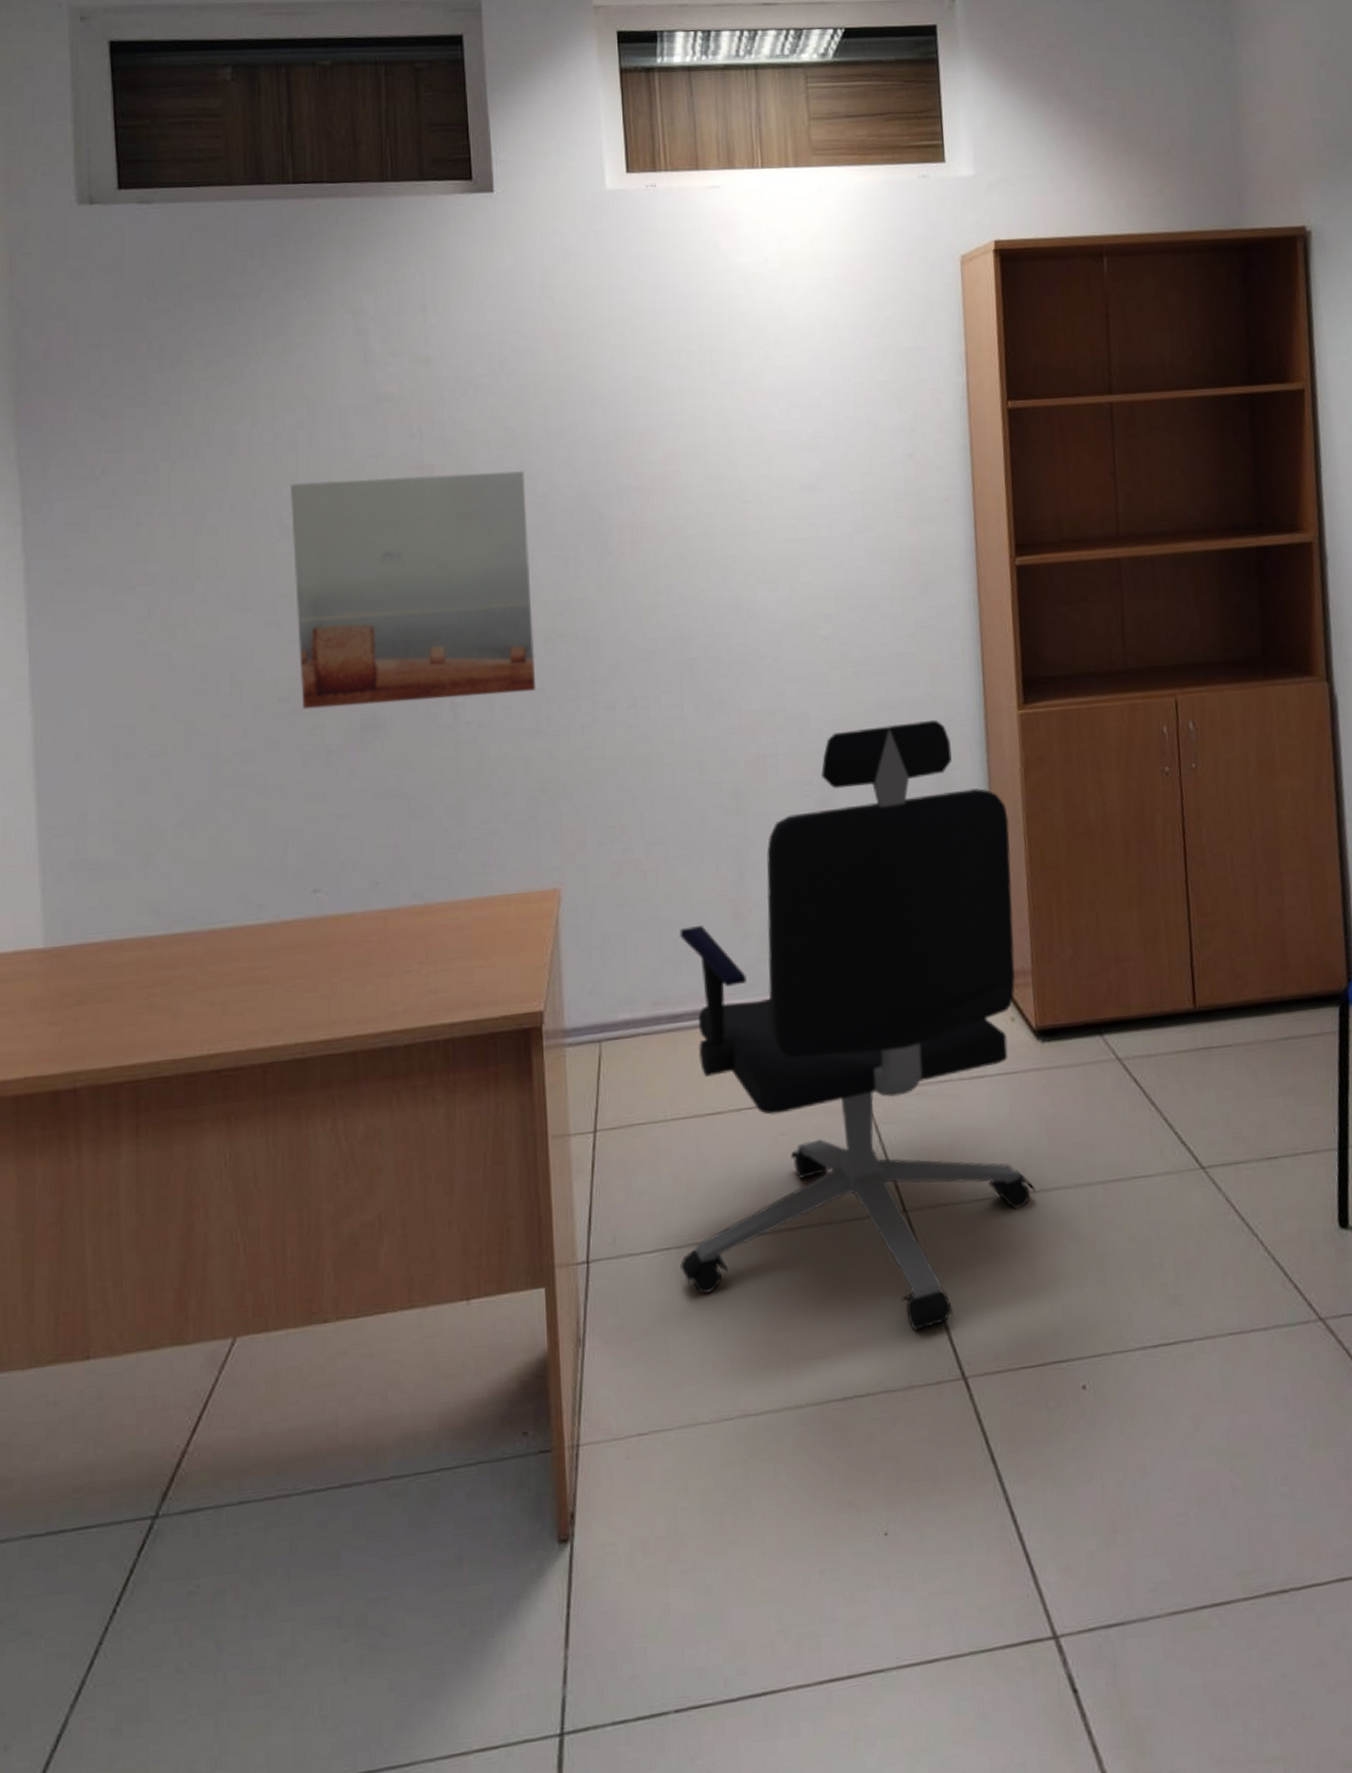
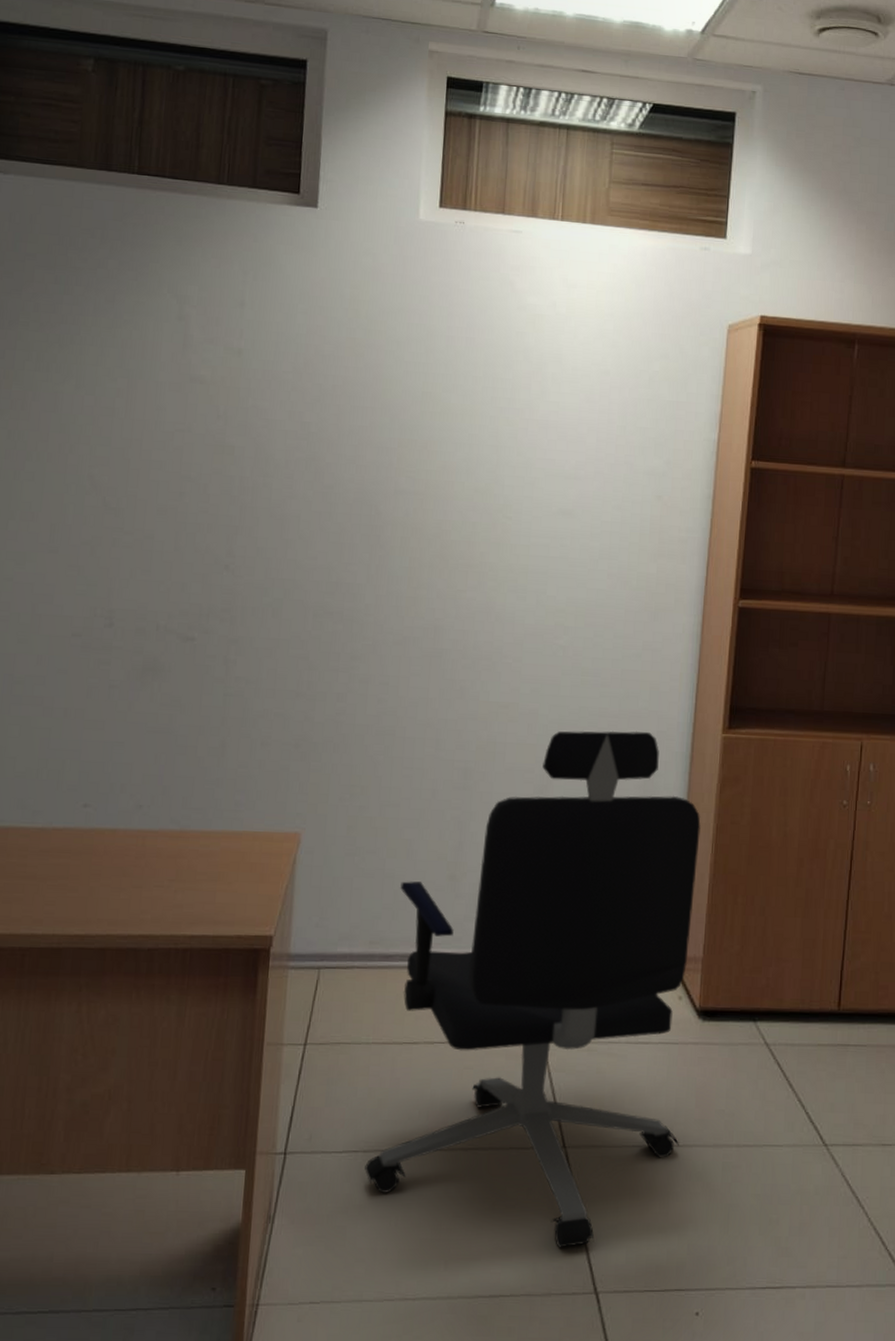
wall art: present [291,470,536,710] -> none [92,445,315,659]

